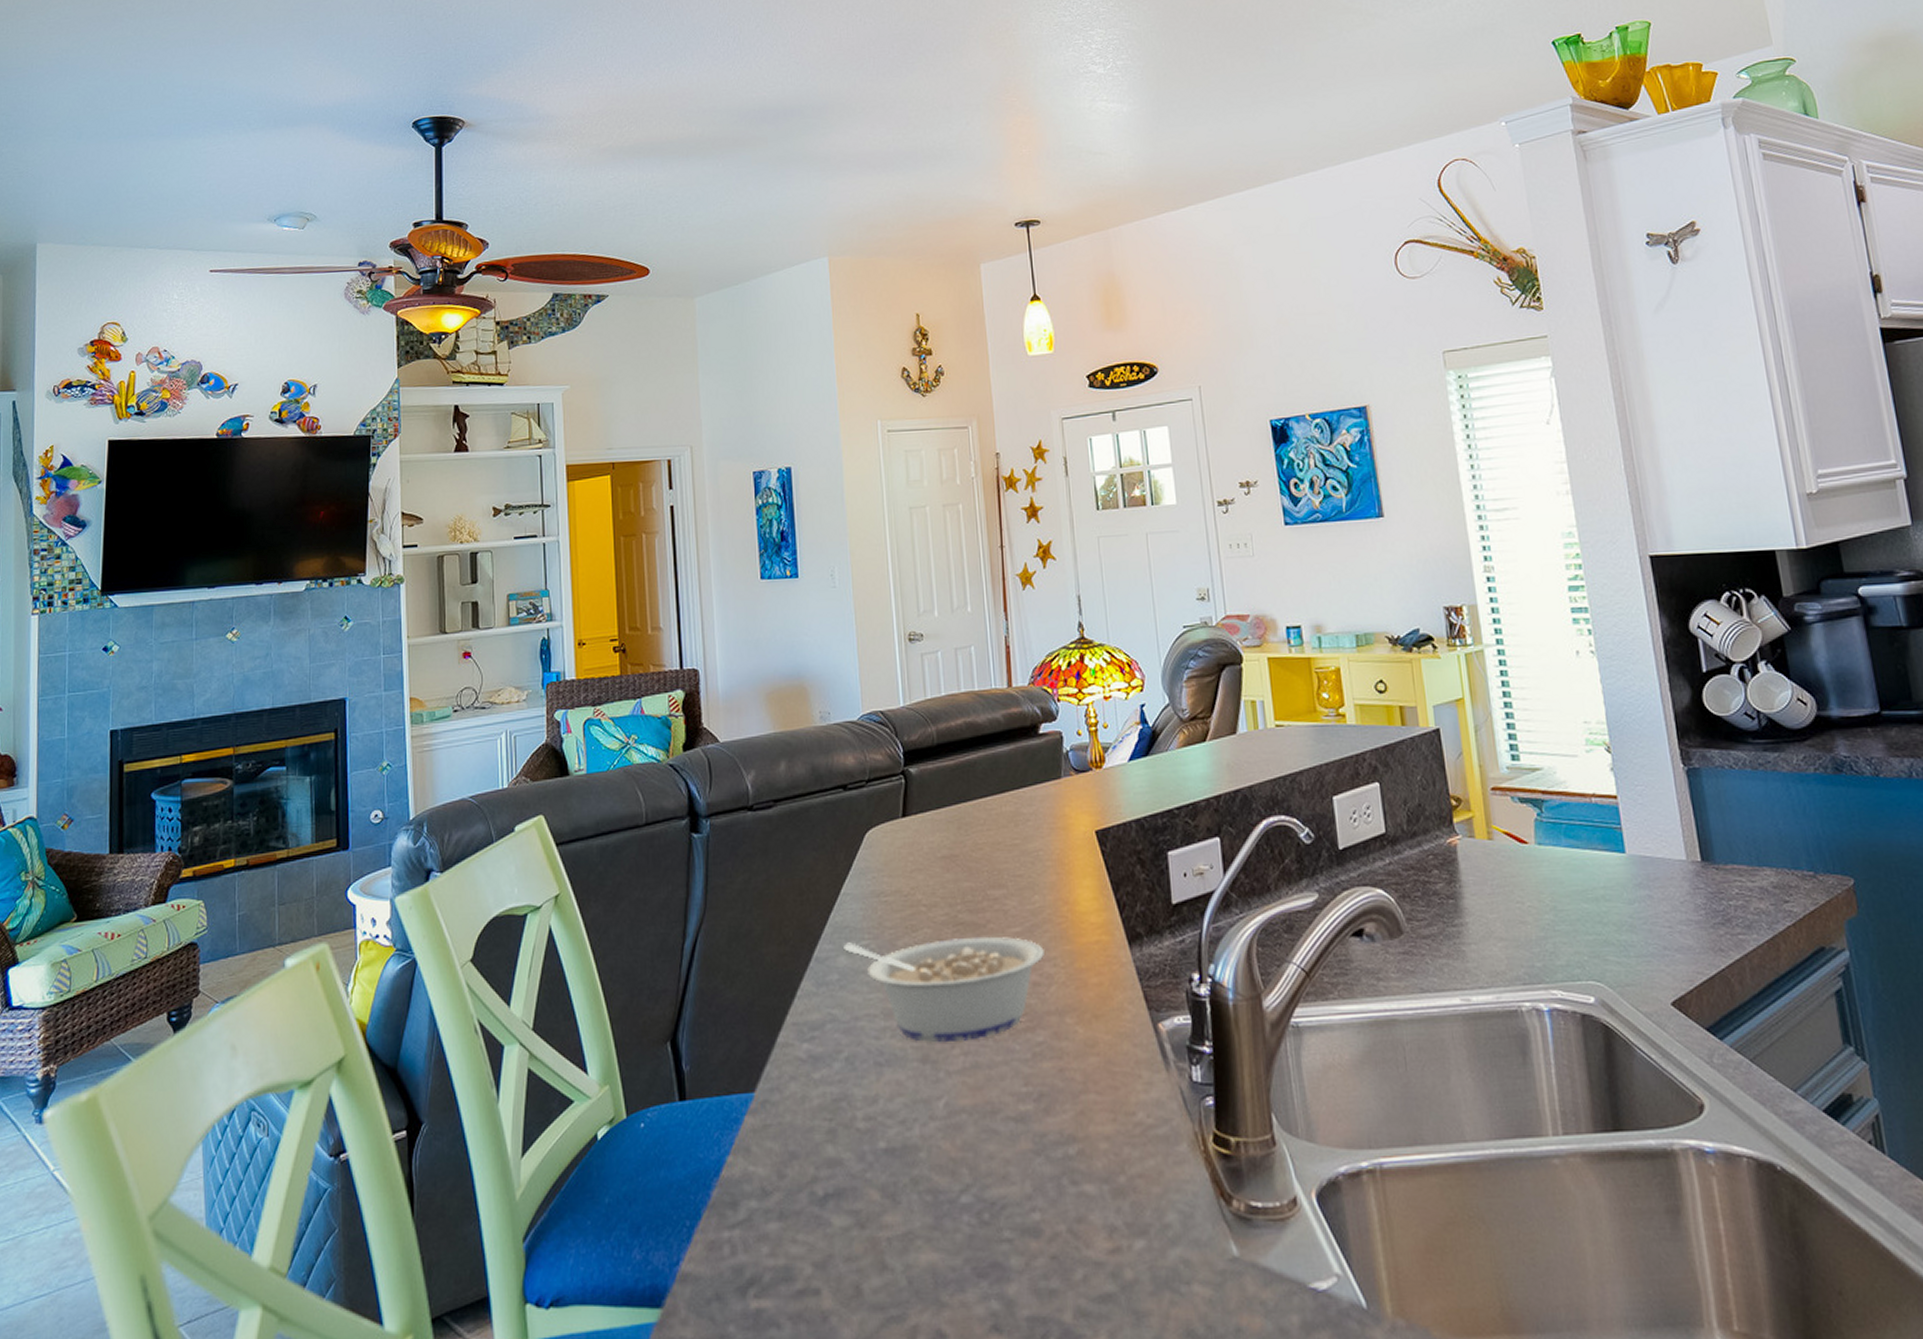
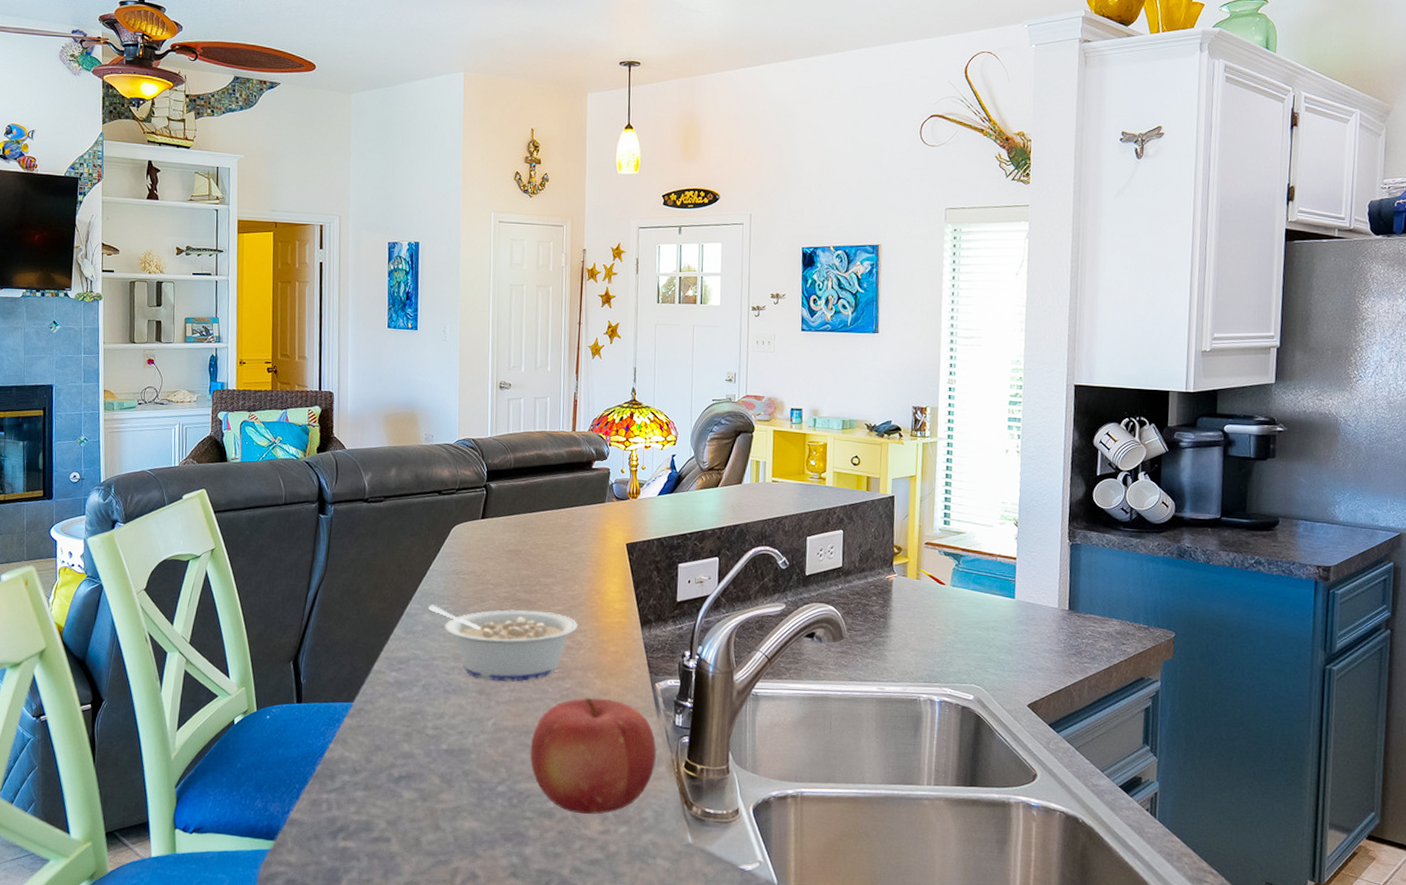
fruit: none [998,1052,1173,1225] -> present [530,697,656,815]

